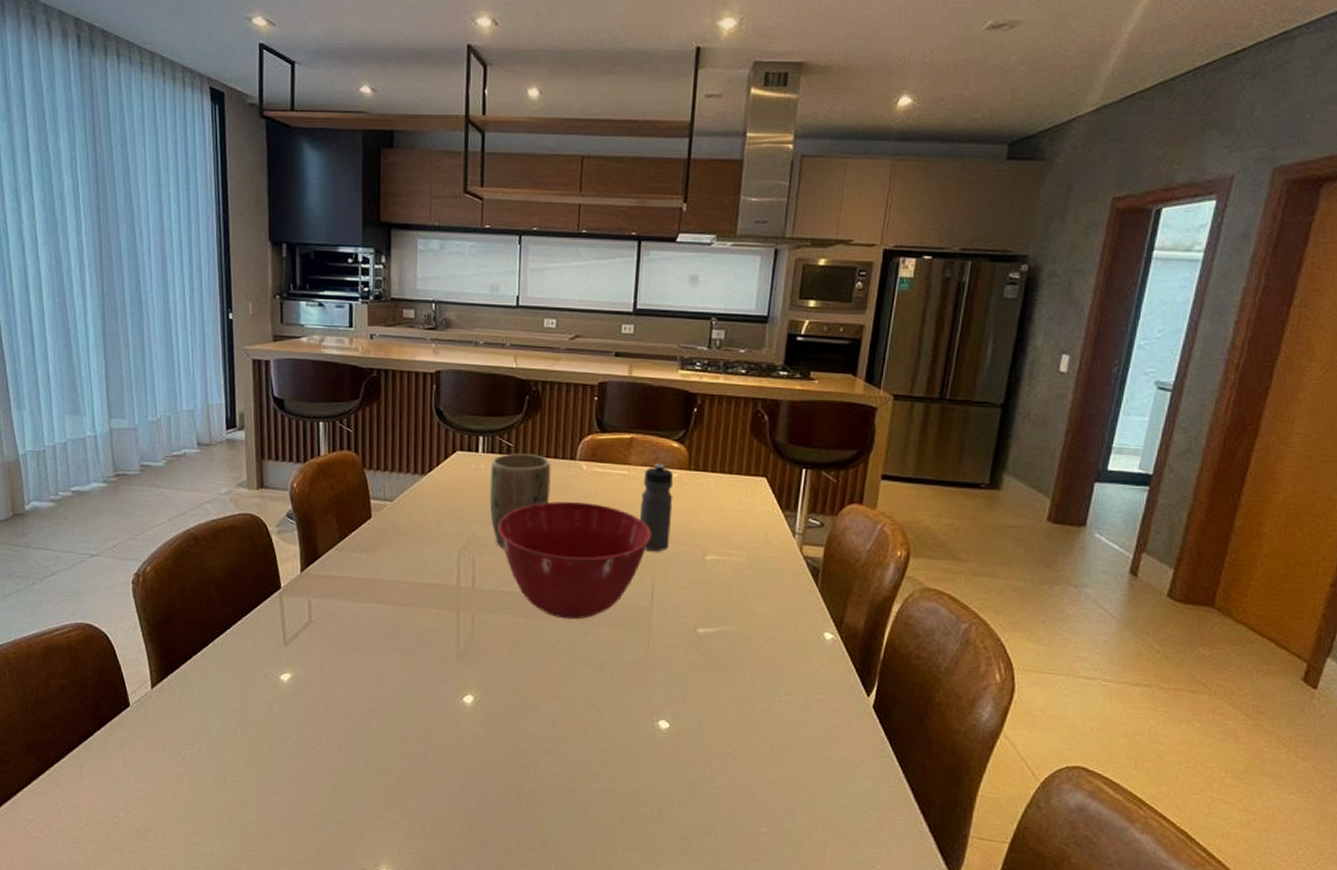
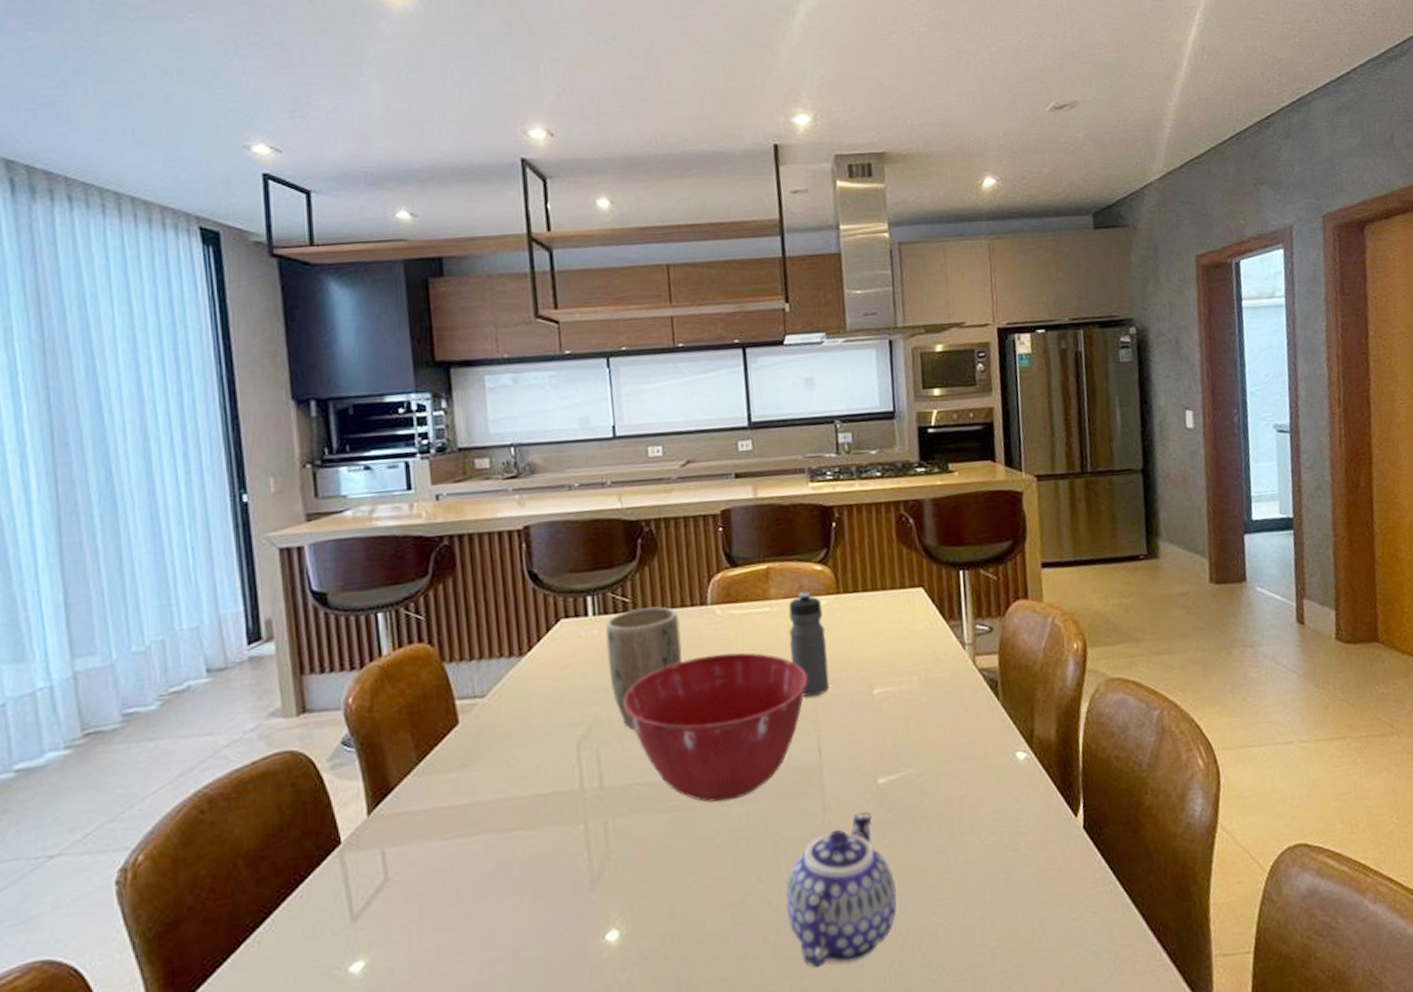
teapot: none [605,652,698,764] -> present [785,812,897,968]

